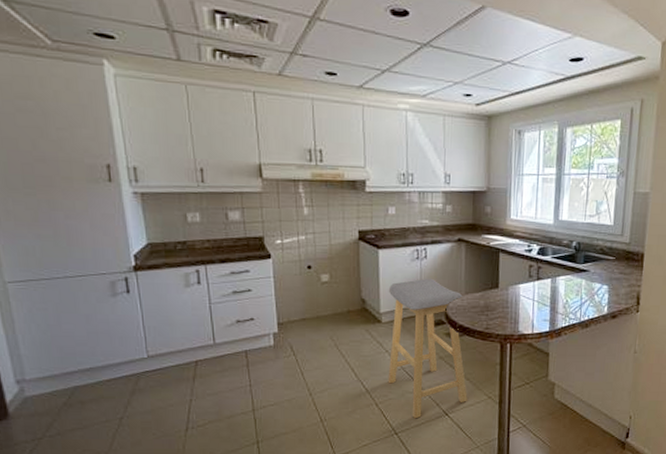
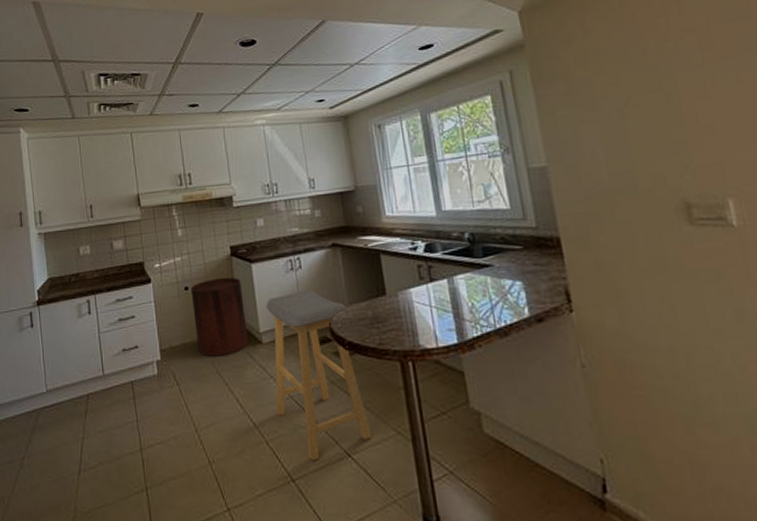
trash can: none [313,259,369,332] -> present [190,277,249,357]

